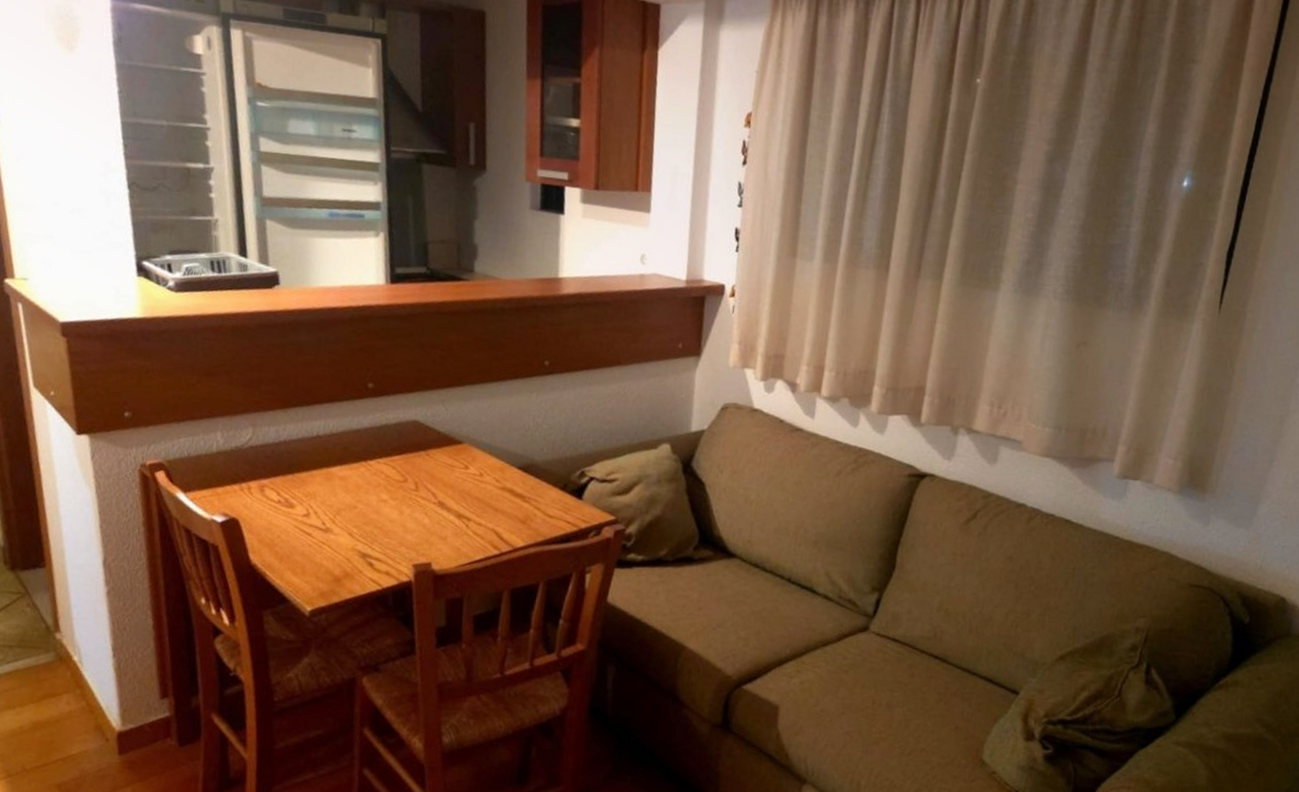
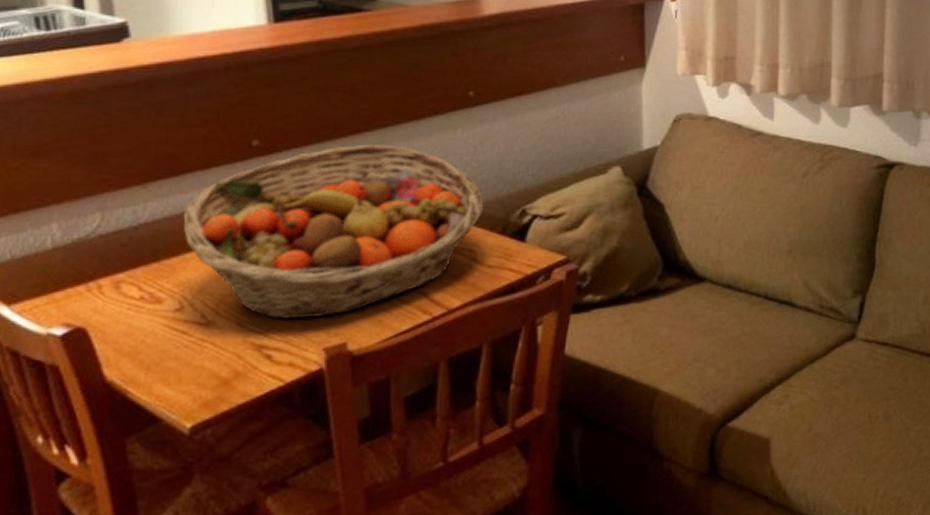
fruit basket: none [312,397,550,539] -> present [183,144,484,320]

